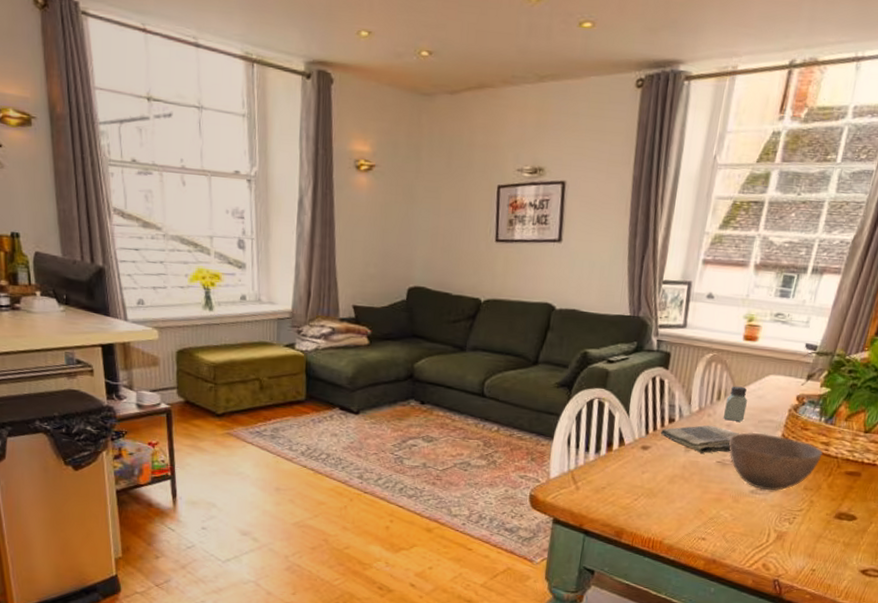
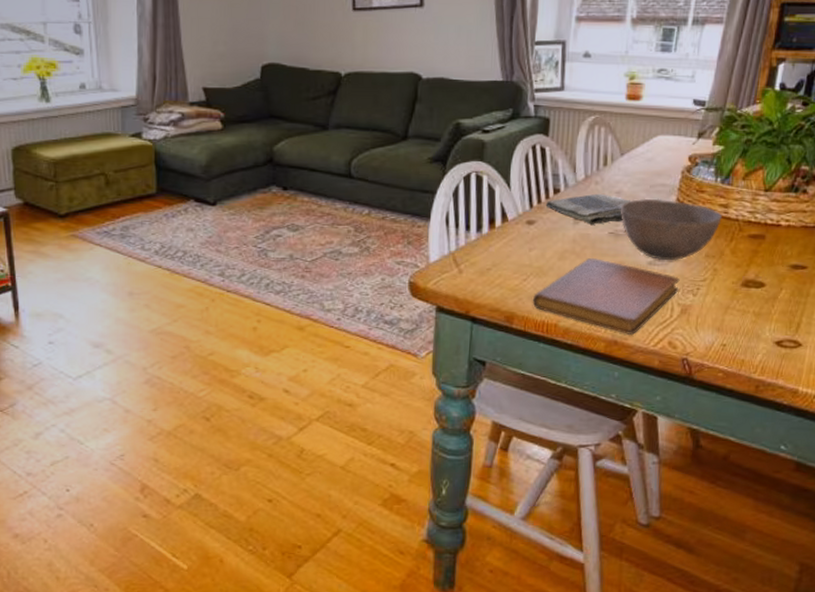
notebook: none [641,484,778,556] -> present [532,258,680,336]
saltshaker: present [724,386,747,422] -> none [612,149,636,188]

